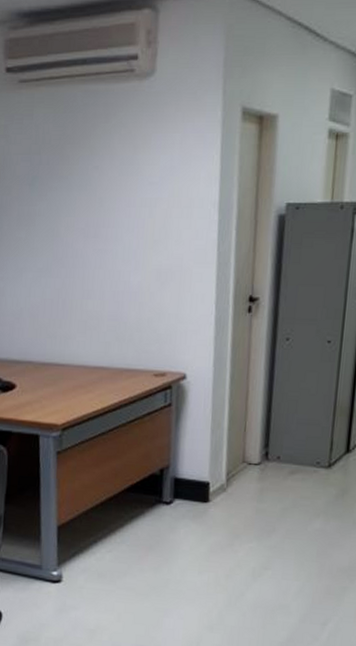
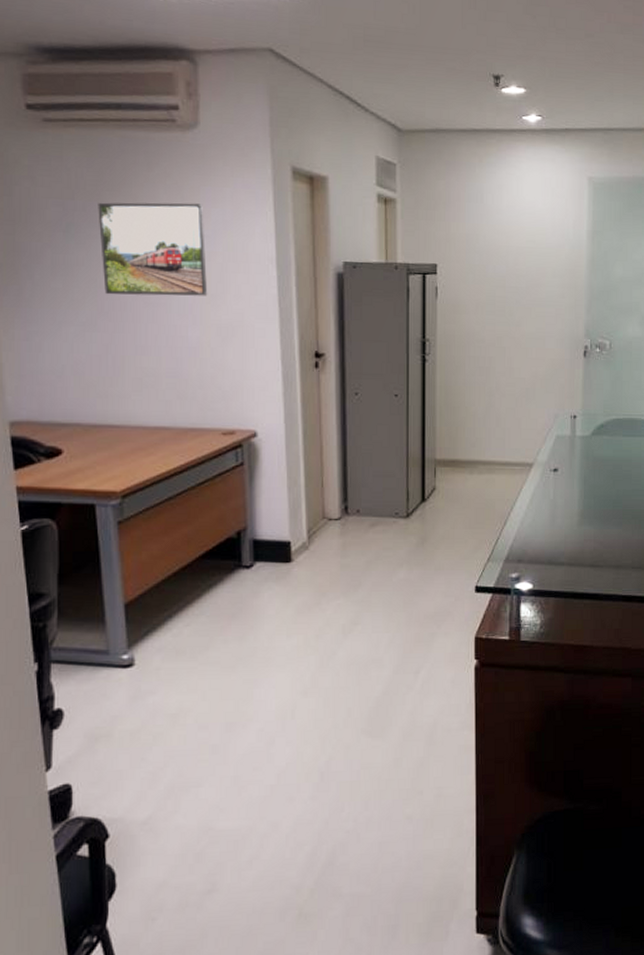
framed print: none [59,151,153,243] -> present [98,202,208,296]

